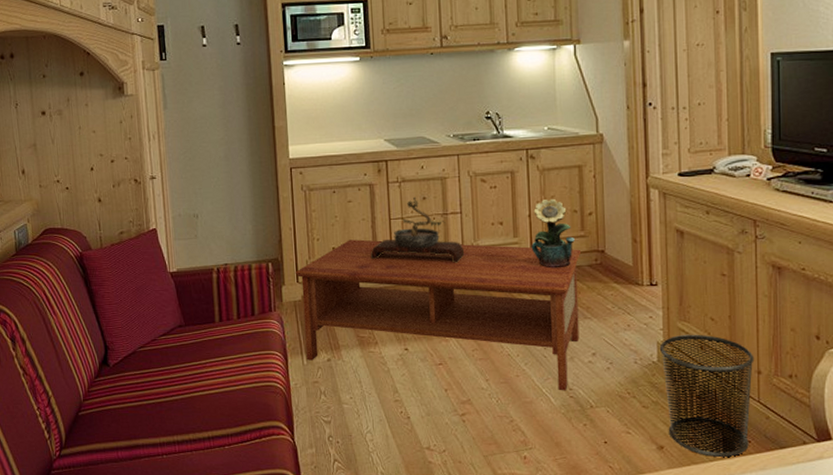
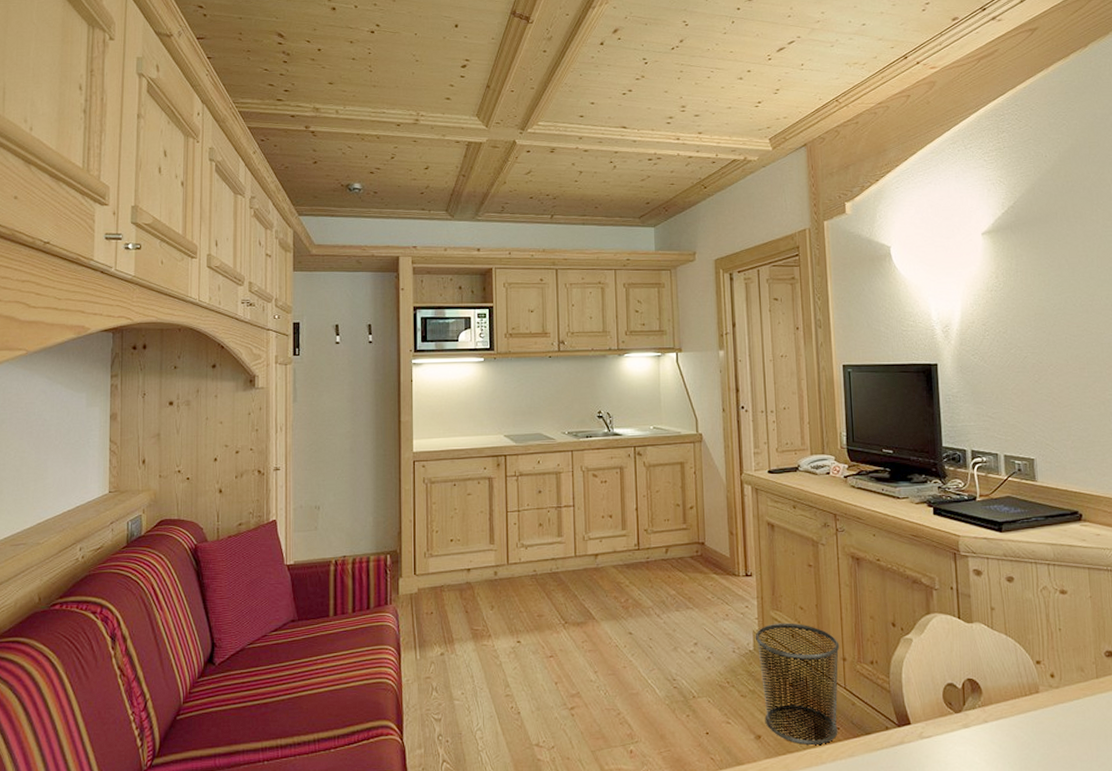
coffee table: present [295,239,582,391] -> none [413,531,684,682]
bonsai tree: present [370,196,465,263] -> none [487,490,577,555]
potted flower: present [531,198,575,267] -> none [638,493,677,559]

